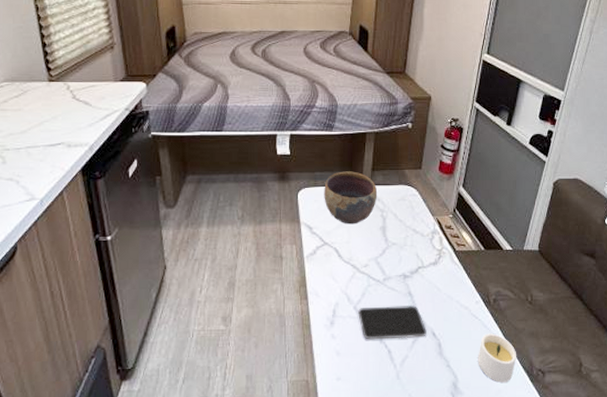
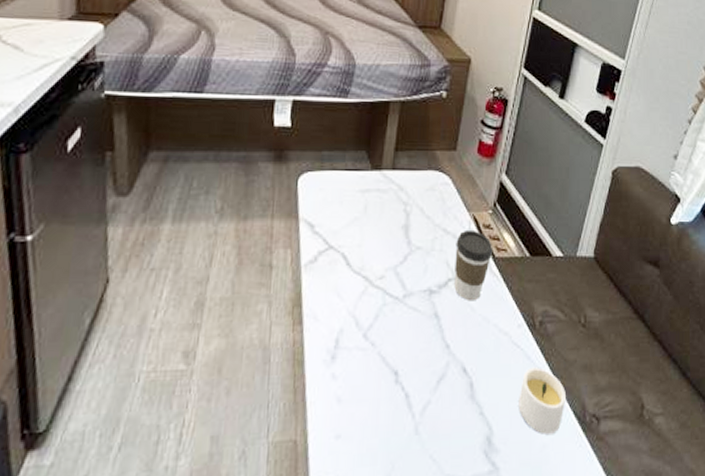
bowl: present [324,171,378,225] -> none [332,151,401,222]
smartphone: present [358,304,426,340] -> none [368,330,456,380]
coffee cup: none [423,230,454,284] -> present [454,229,493,301]

